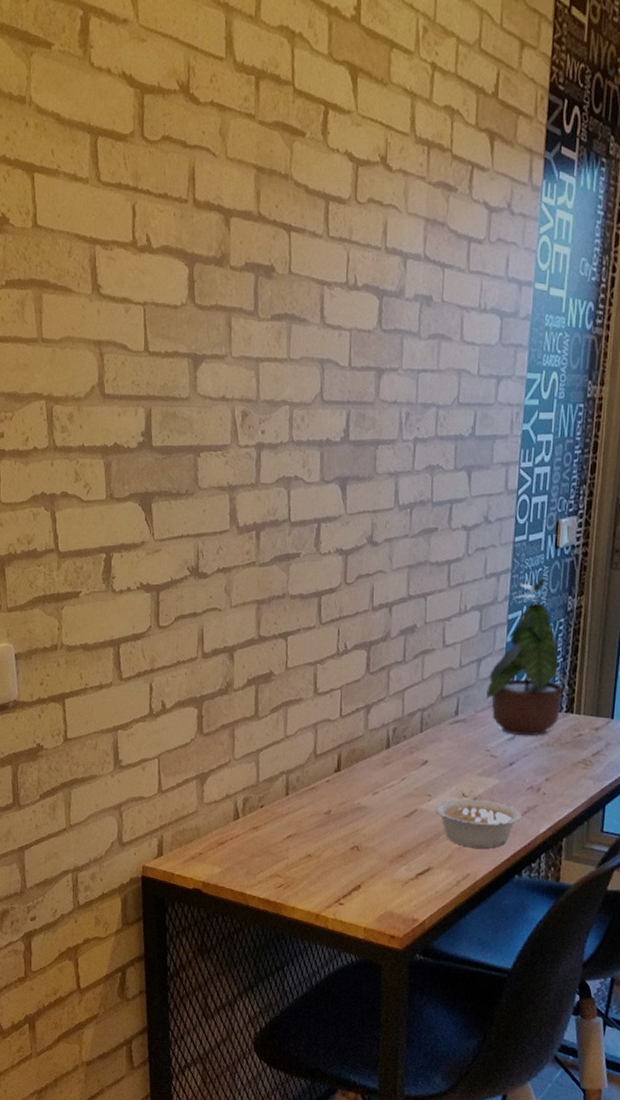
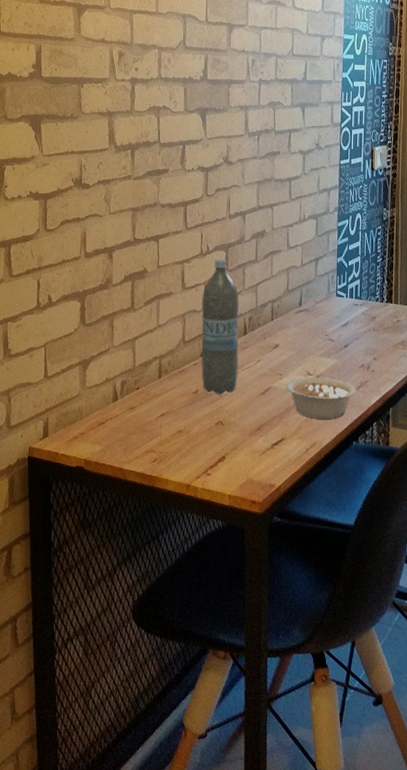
water bottle: none [335,660,382,816] -> present [201,259,240,394]
potted plant: present [485,579,570,736] -> none [322,194,389,323]

